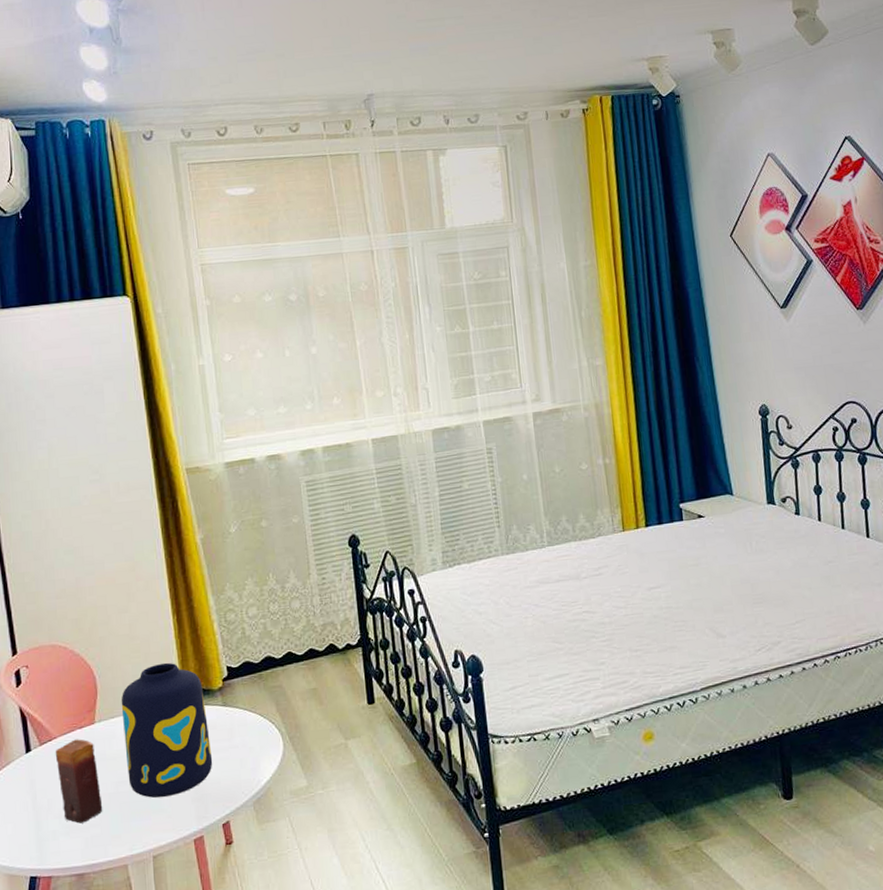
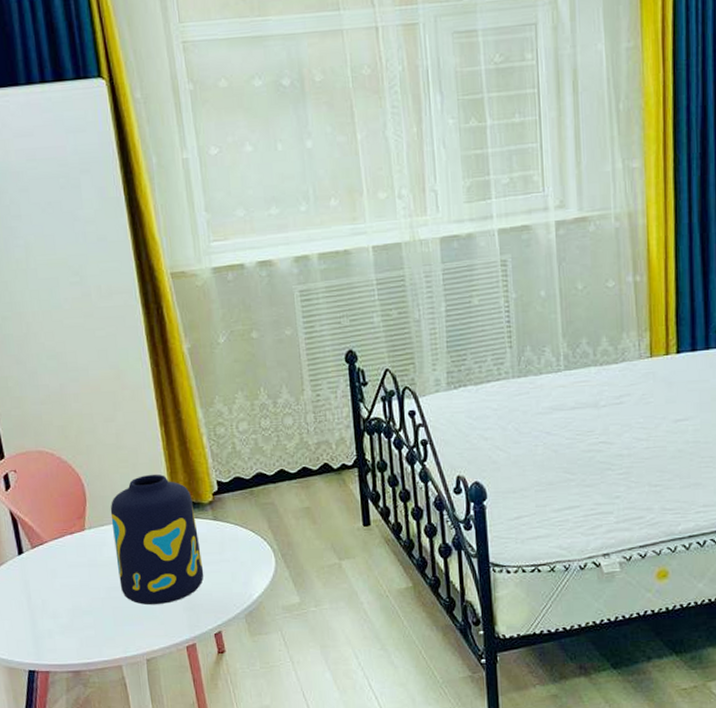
candle: present [55,739,103,824] -> none [46,544,96,624]

